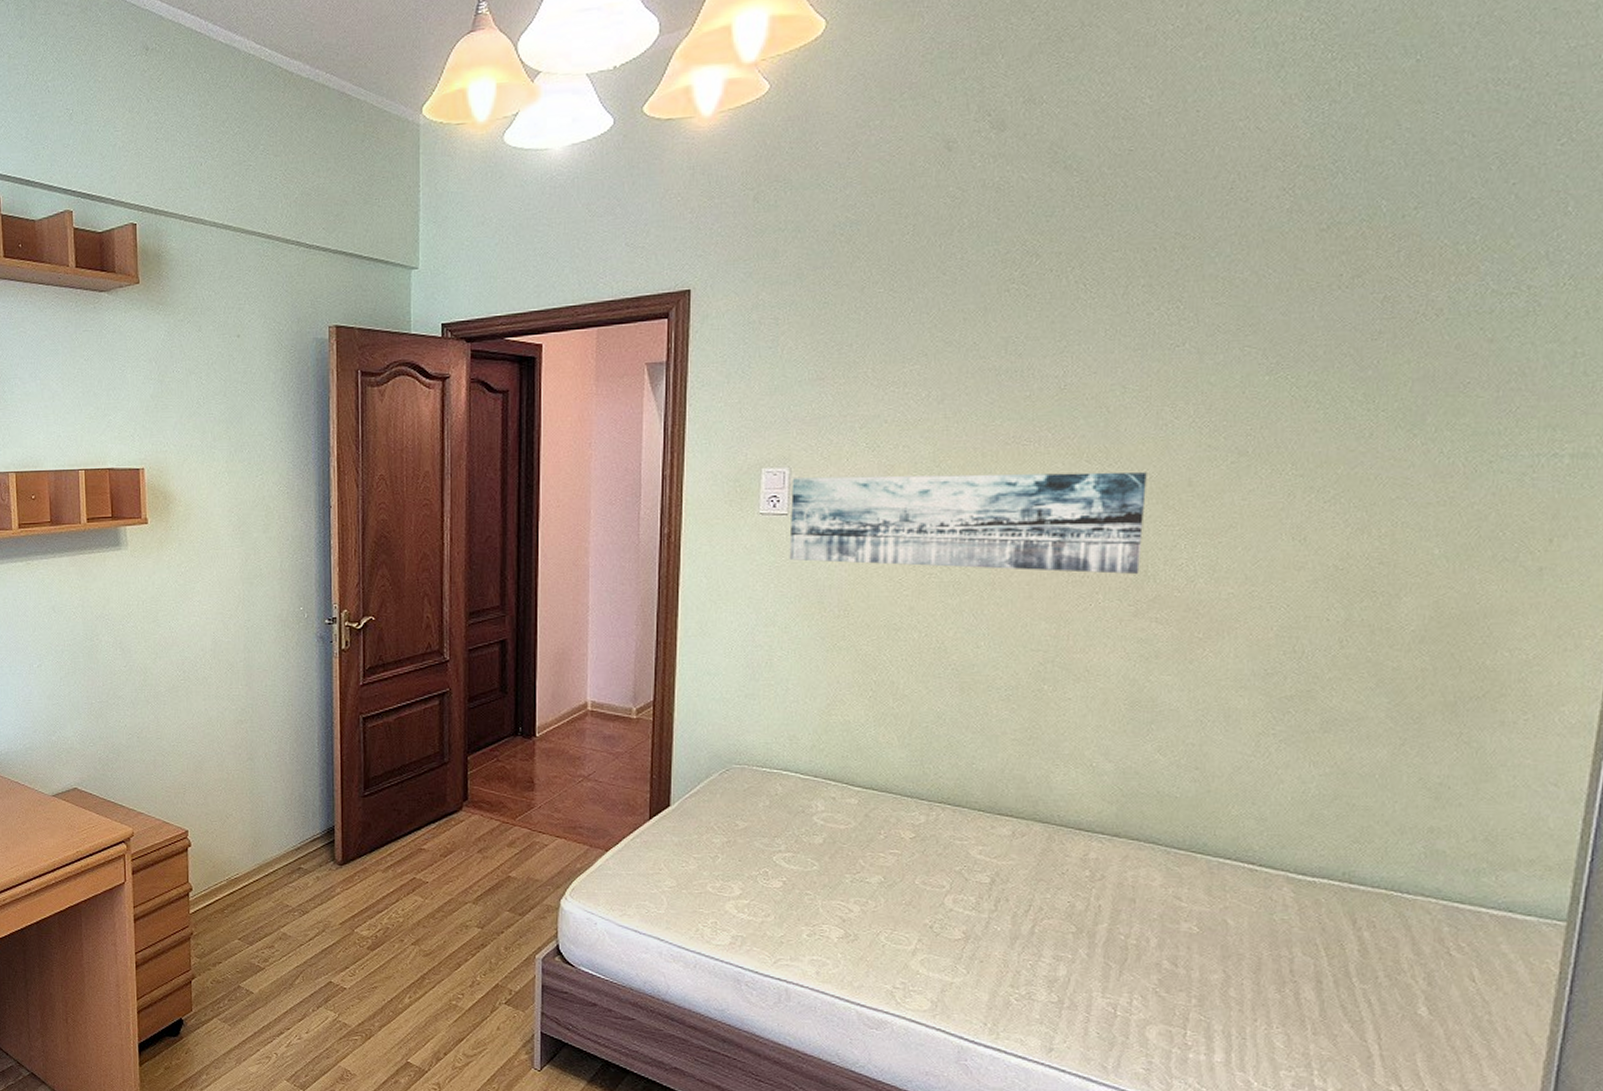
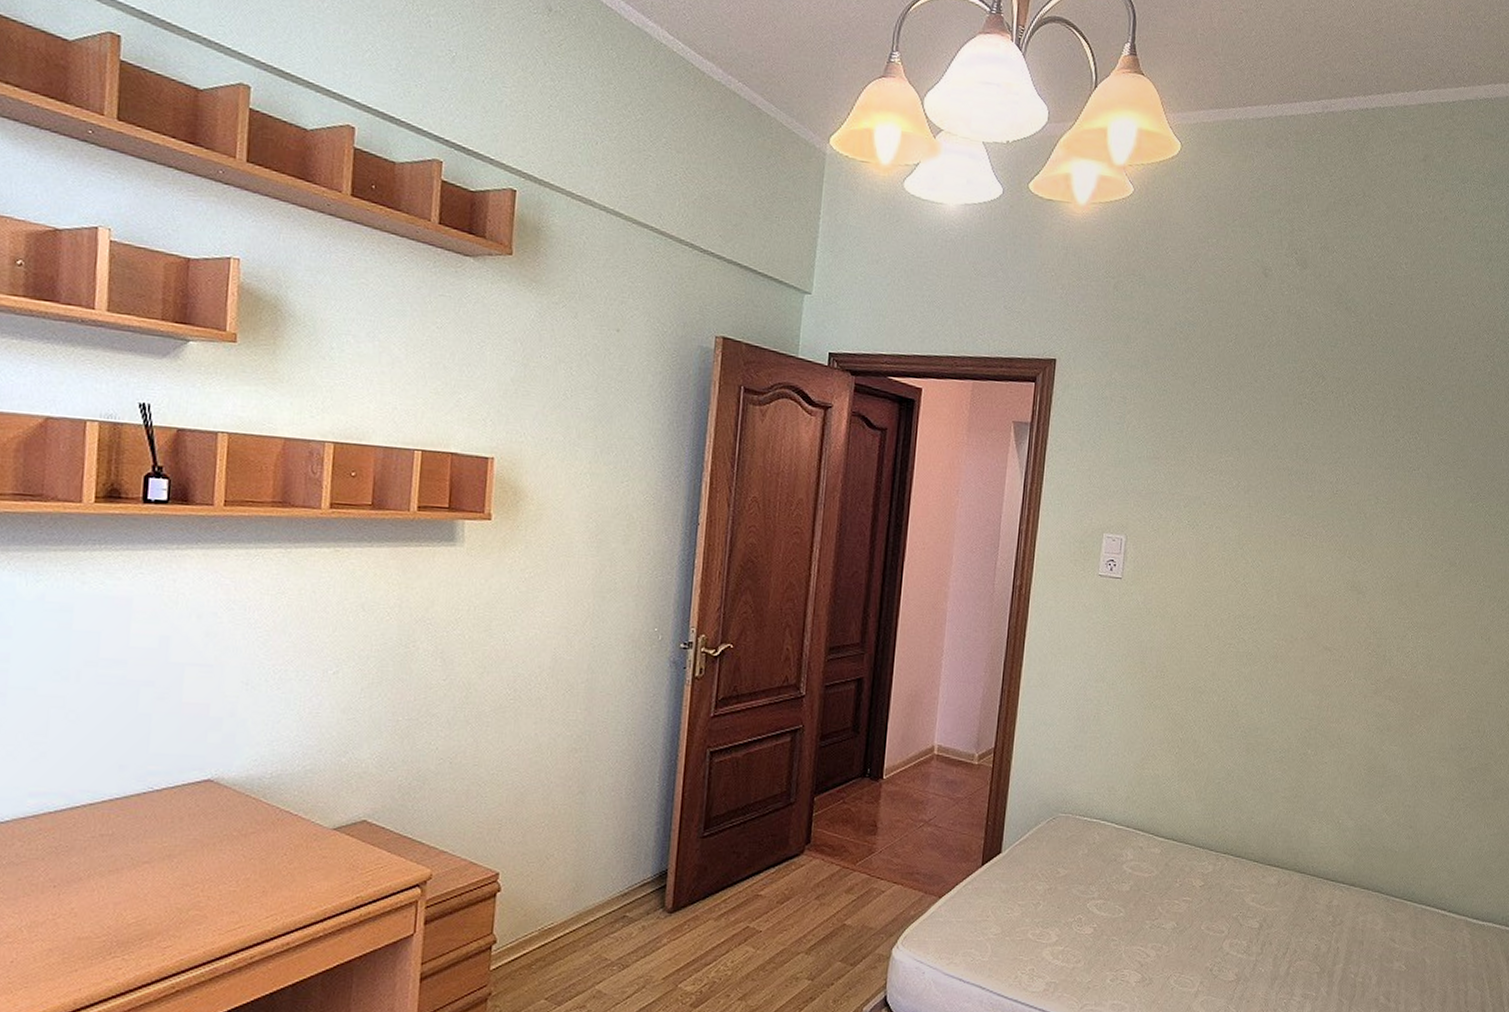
wall art: present [789,472,1147,574] -> none [1120,545,1389,657]

